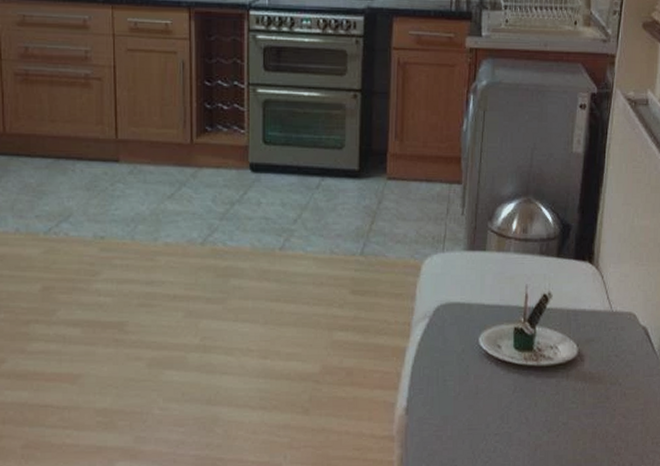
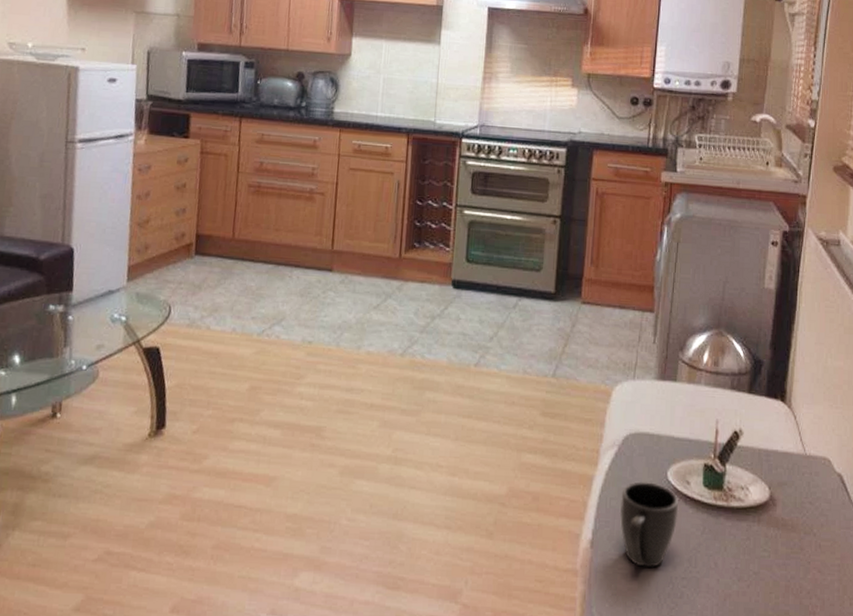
mug: none [433,349,491,429] -> present [619,481,679,569]

